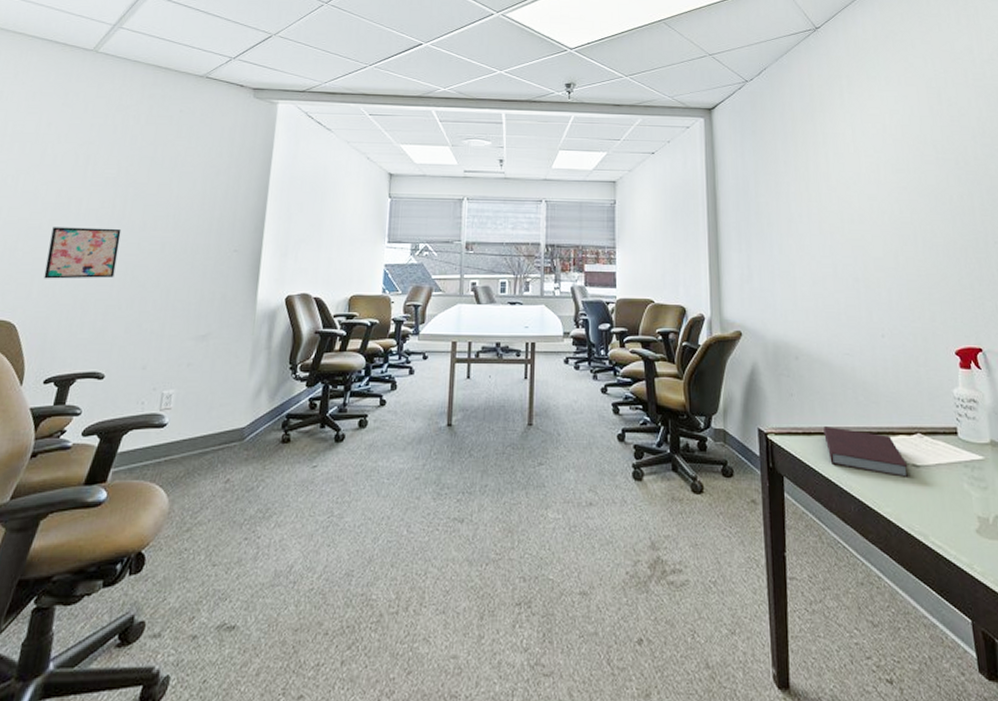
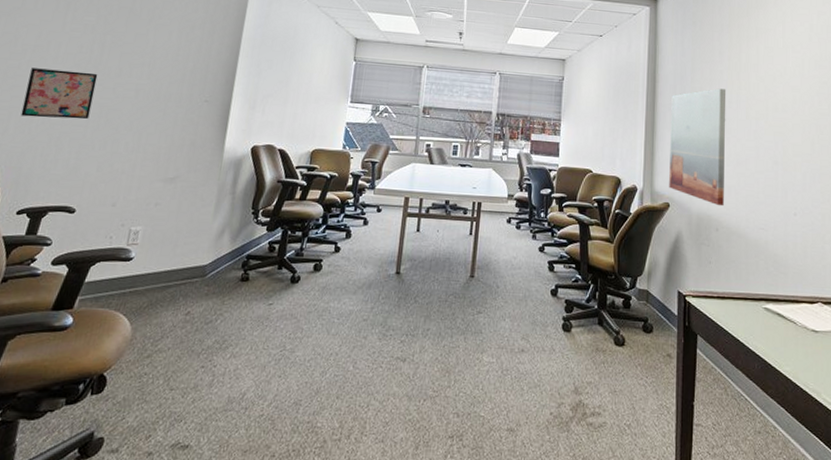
wall art: none [735,202,802,332] -> present [669,88,726,207]
notebook: present [823,426,909,477] -> none [736,292,808,341]

